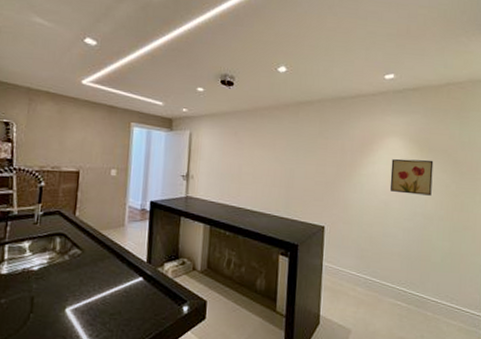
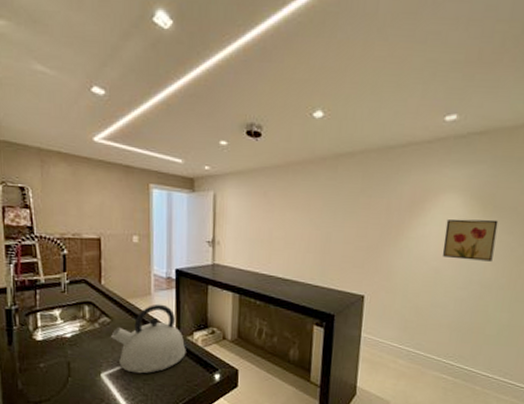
kettle: none [80,235,156,308] -> present [111,304,186,374]

